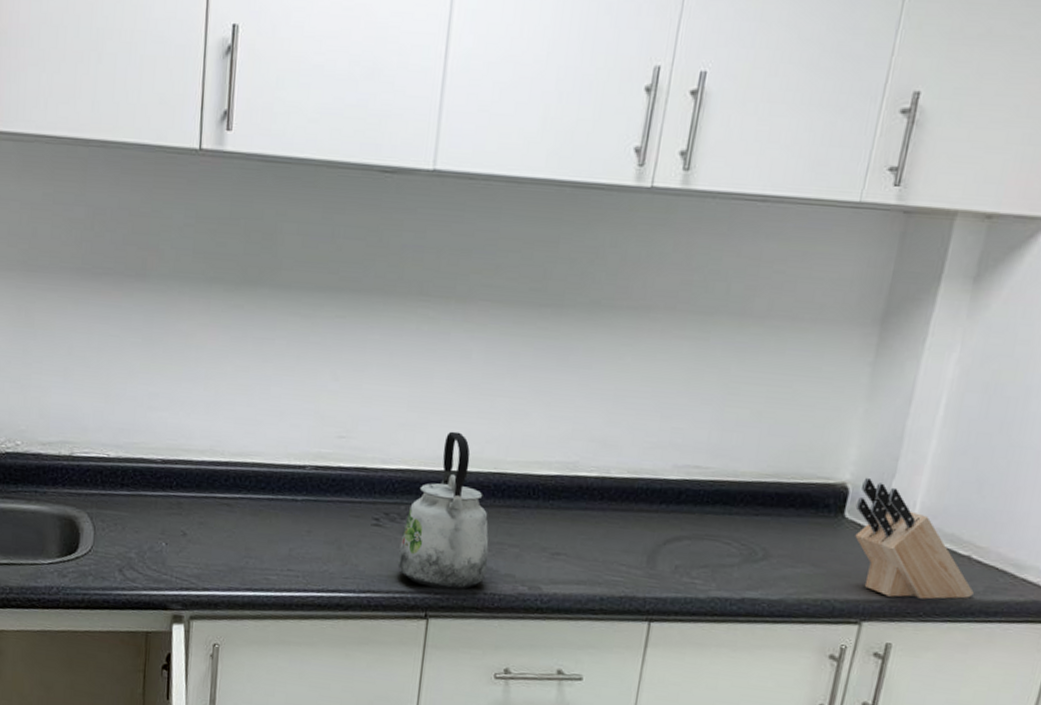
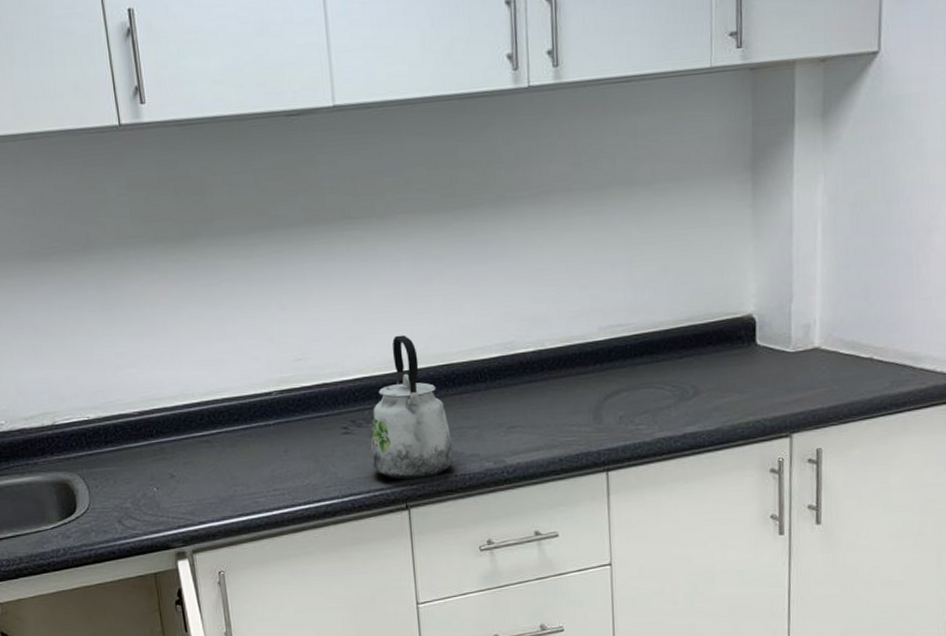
knife block: present [855,478,974,600] -> none [764,306,882,407]

